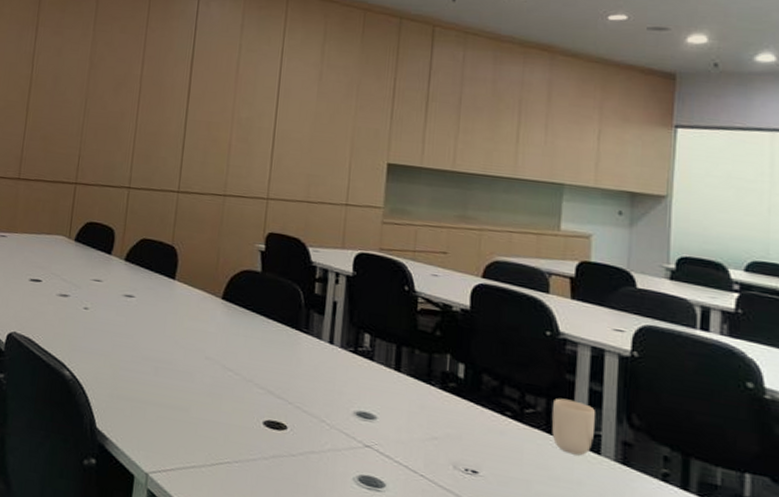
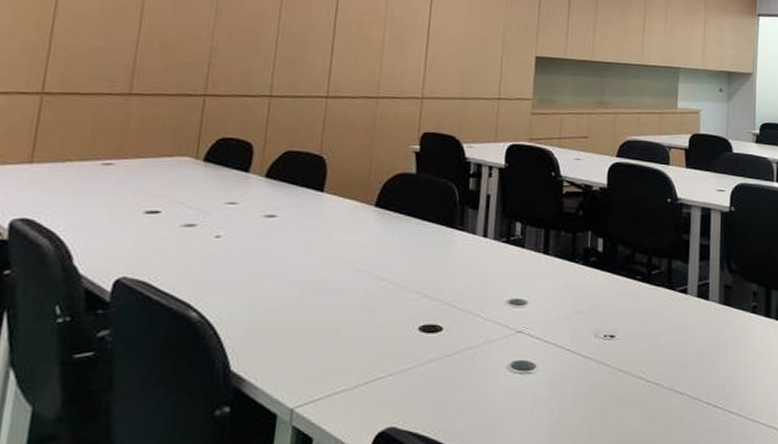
cup: present [552,398,596,456] -> none [672,256,705,304]

